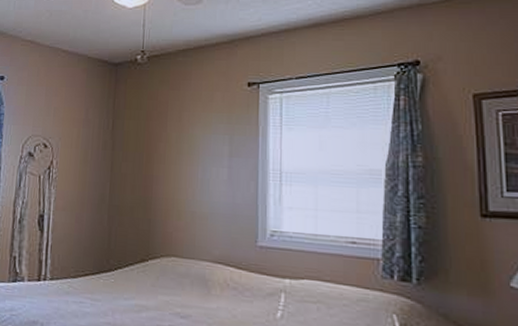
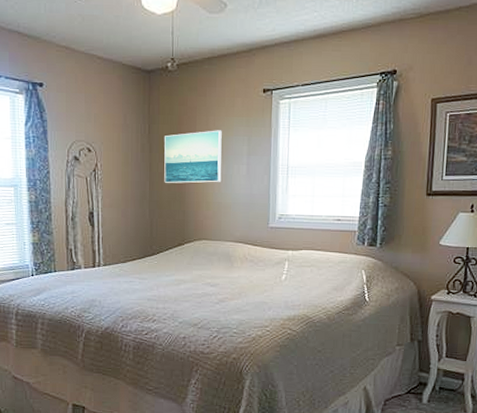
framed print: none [127,127,198,188] -> present [164,130,222,183]

